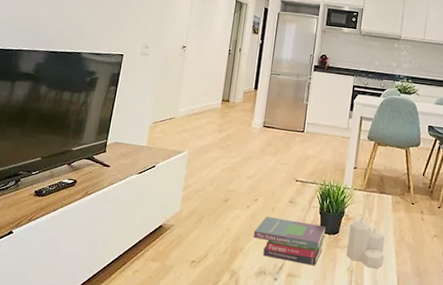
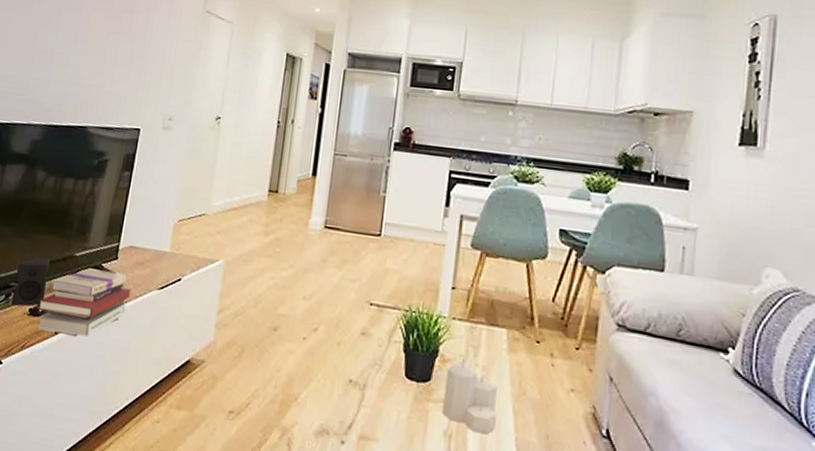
speaker: none [20,151,51,190] -> present [11,257,50,306]
books: none [41,159,116,212] -> present [36,268,131,338]
books: present [253,216,326,266] -> none [311,353,413,426]

